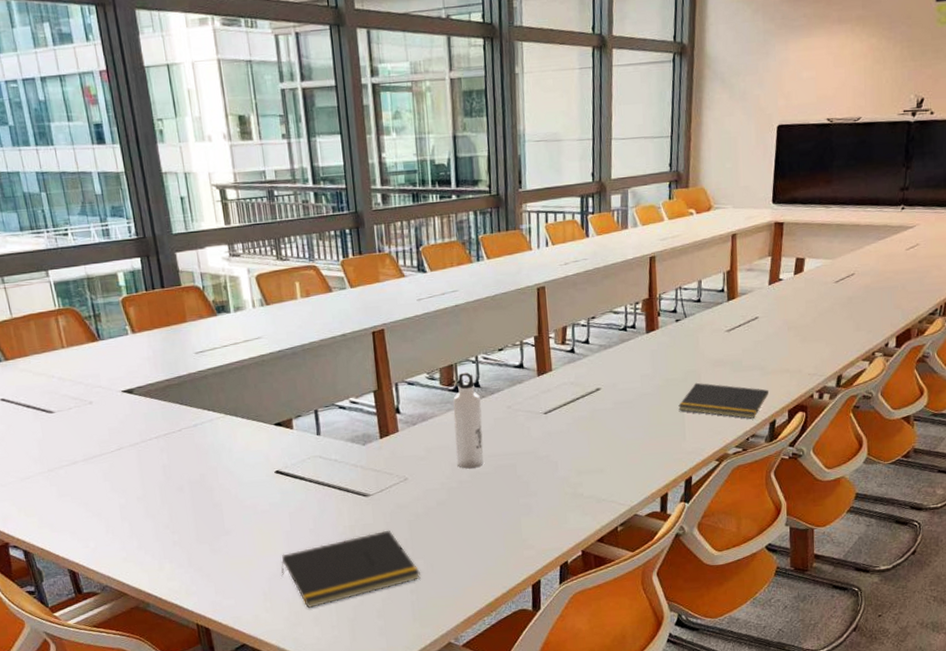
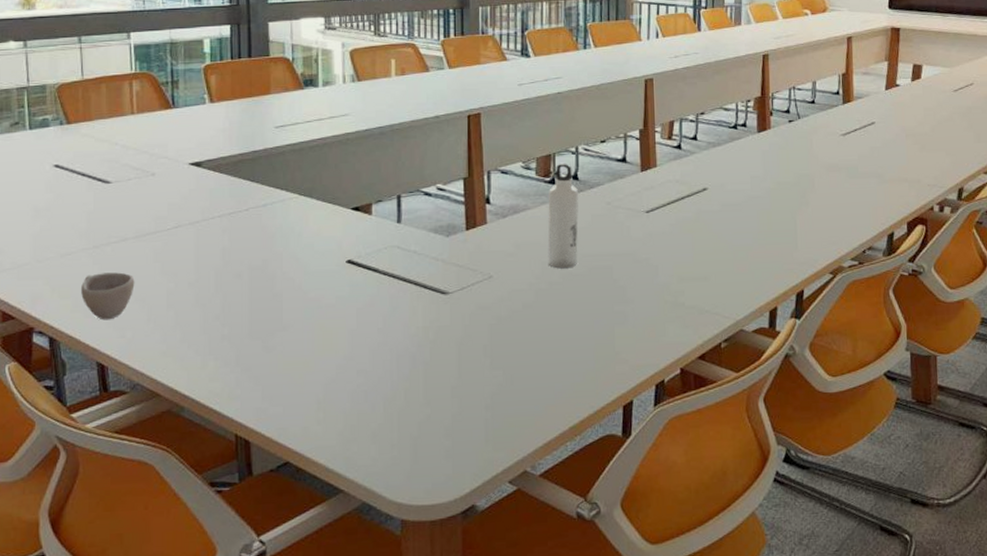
cup: none [43,491,91,534] -> present [81,272,135,320]
notepad: present [281,530,421,609] -> none [340,333,498,422]
notepad: present [678,382,768,419] -> none [790,187,886,229]

